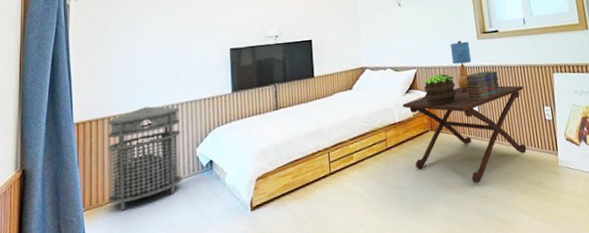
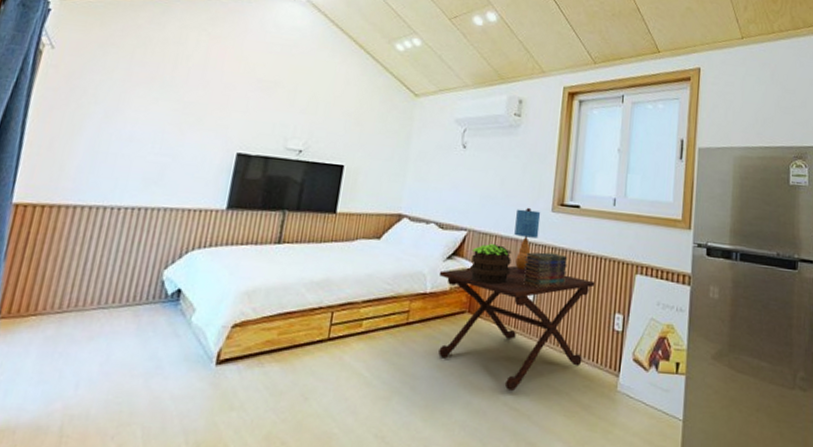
trash can: present [107,106,182,211] -> none [33,202,154,329]

